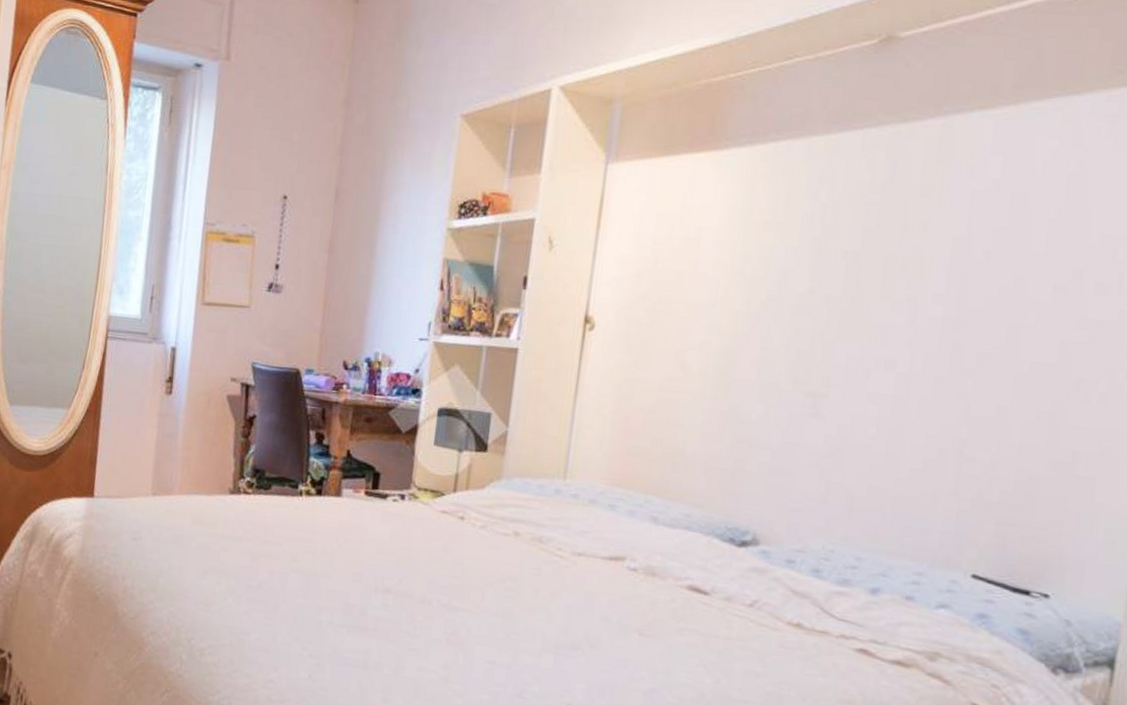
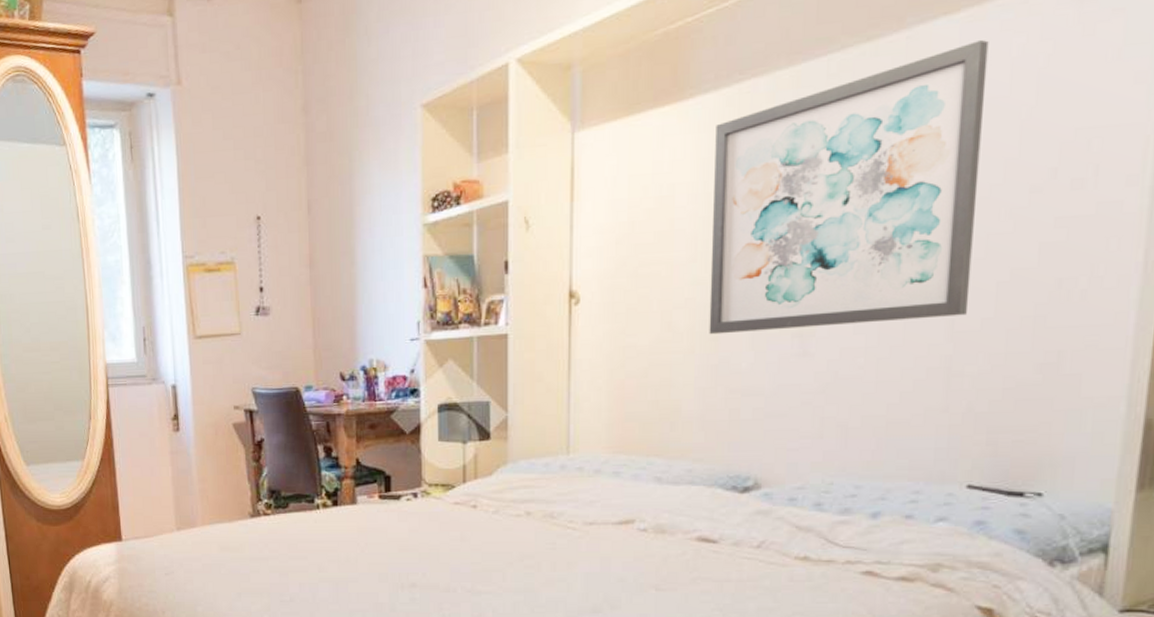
wall art: none [721,138,1022,401] -> present [709,40,989,335]

